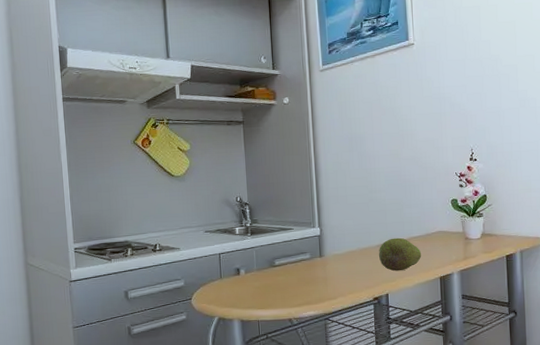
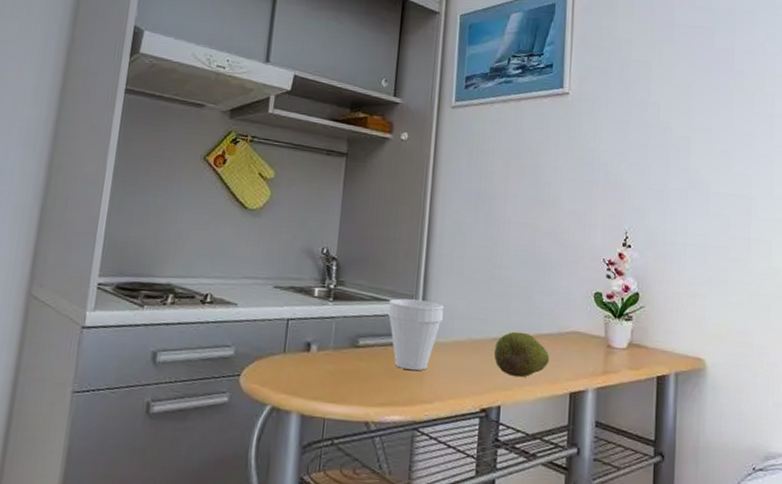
cup: none [293,225,337,278] -> present [387,298,445,371]

